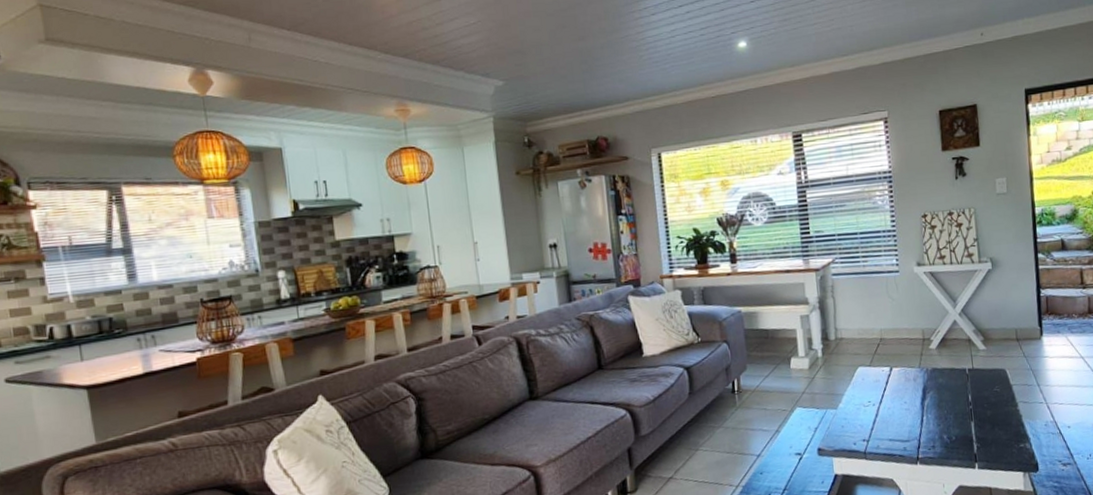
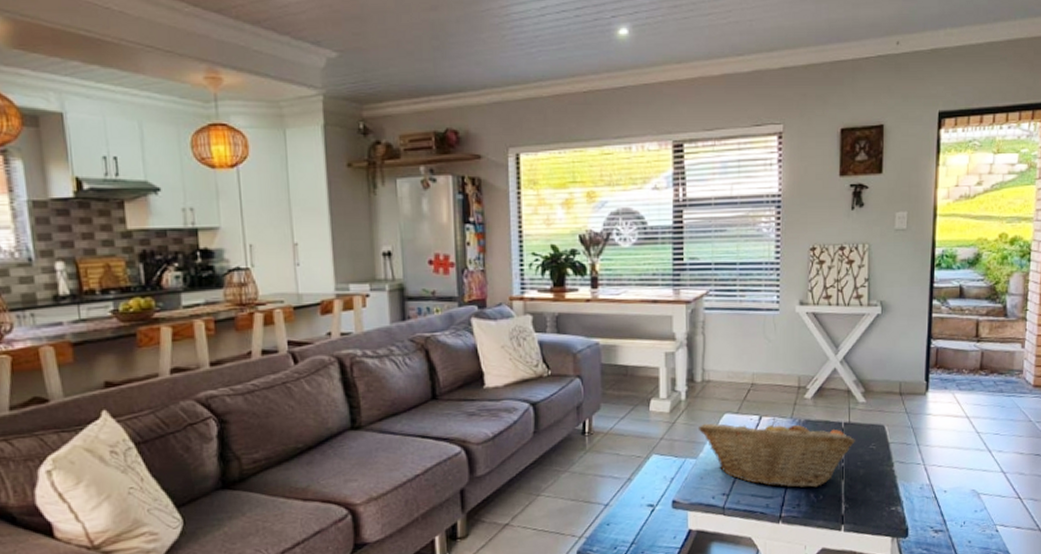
fruit basket: none [835,367,980,431] -> present [697,417,855,488]

